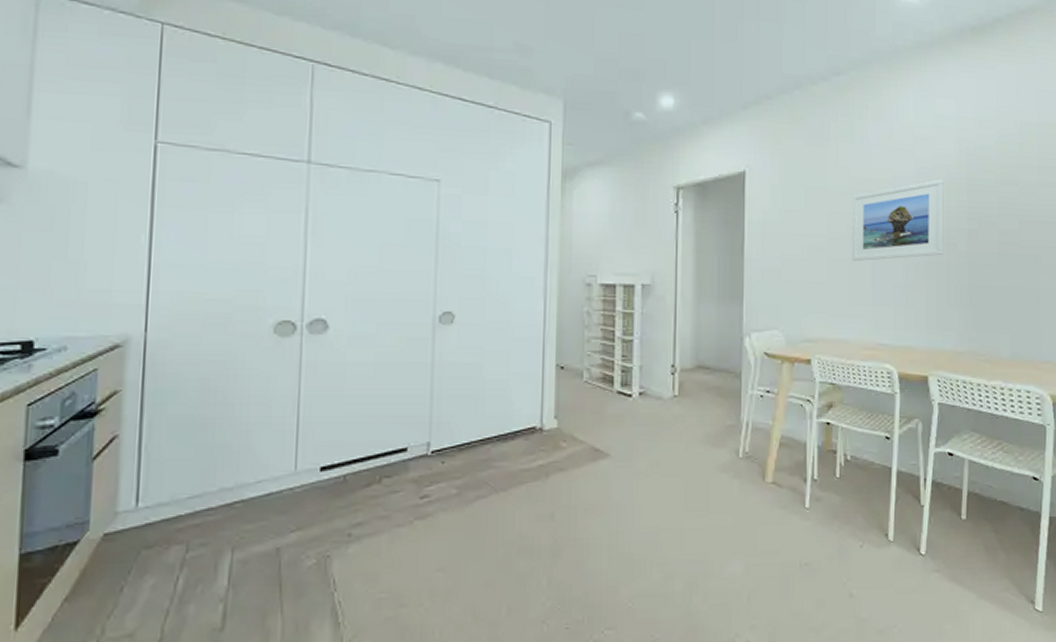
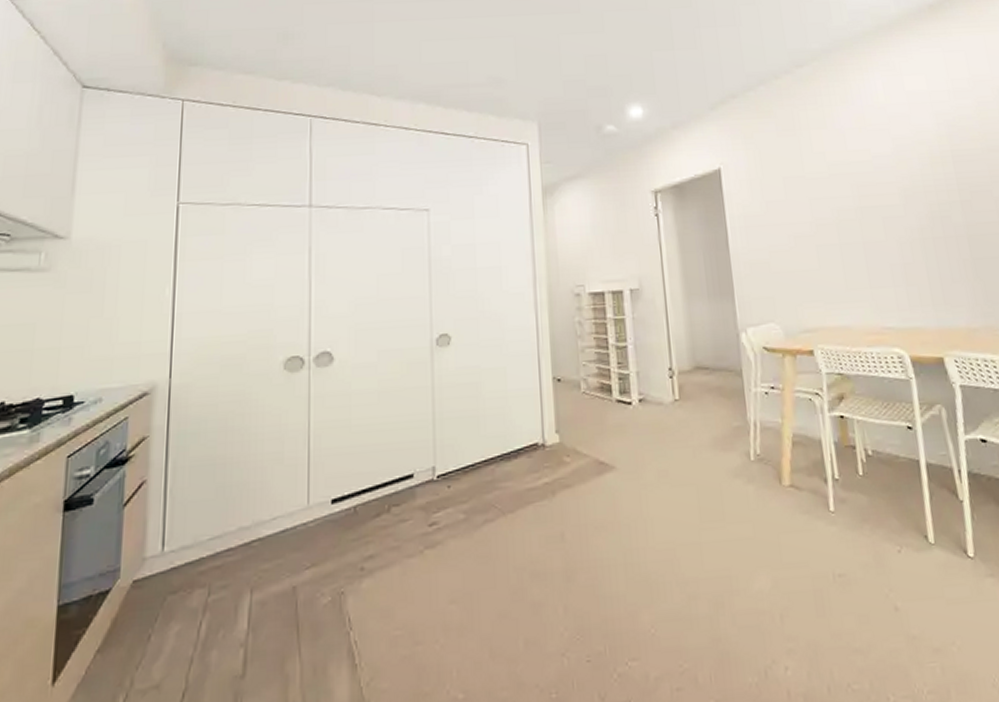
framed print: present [852,179,944,262] -> none [832,154,939,246]

